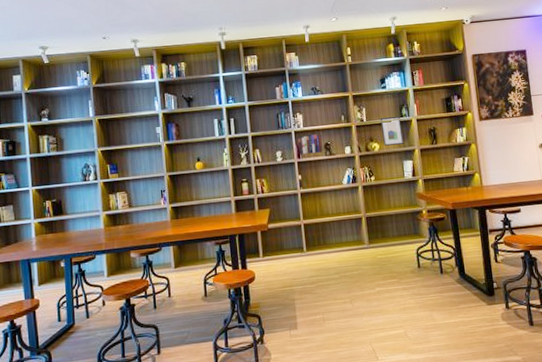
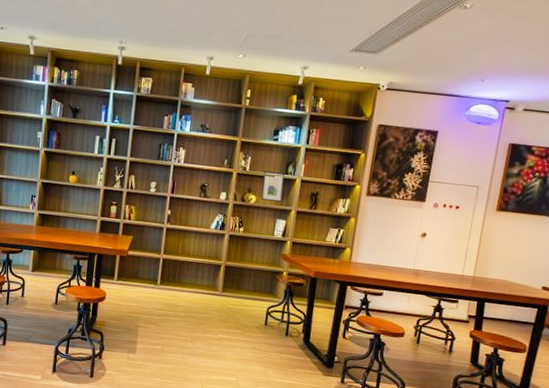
books: present [297,134,323,155] -> none [173,171,200,193]

